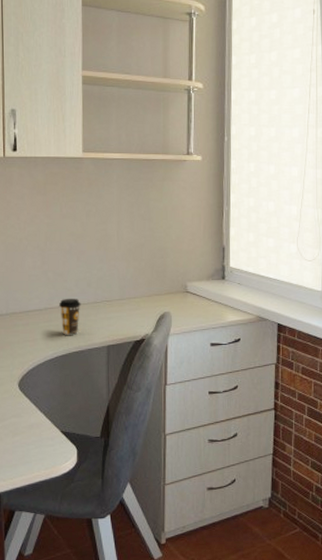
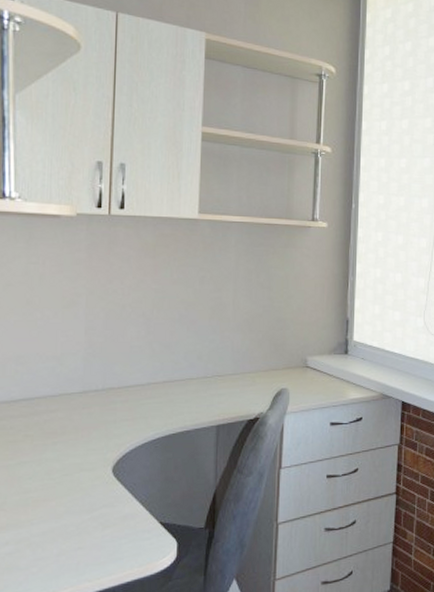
coffee cup: present [59,298,81,335] -> none [164,372,189,413]

